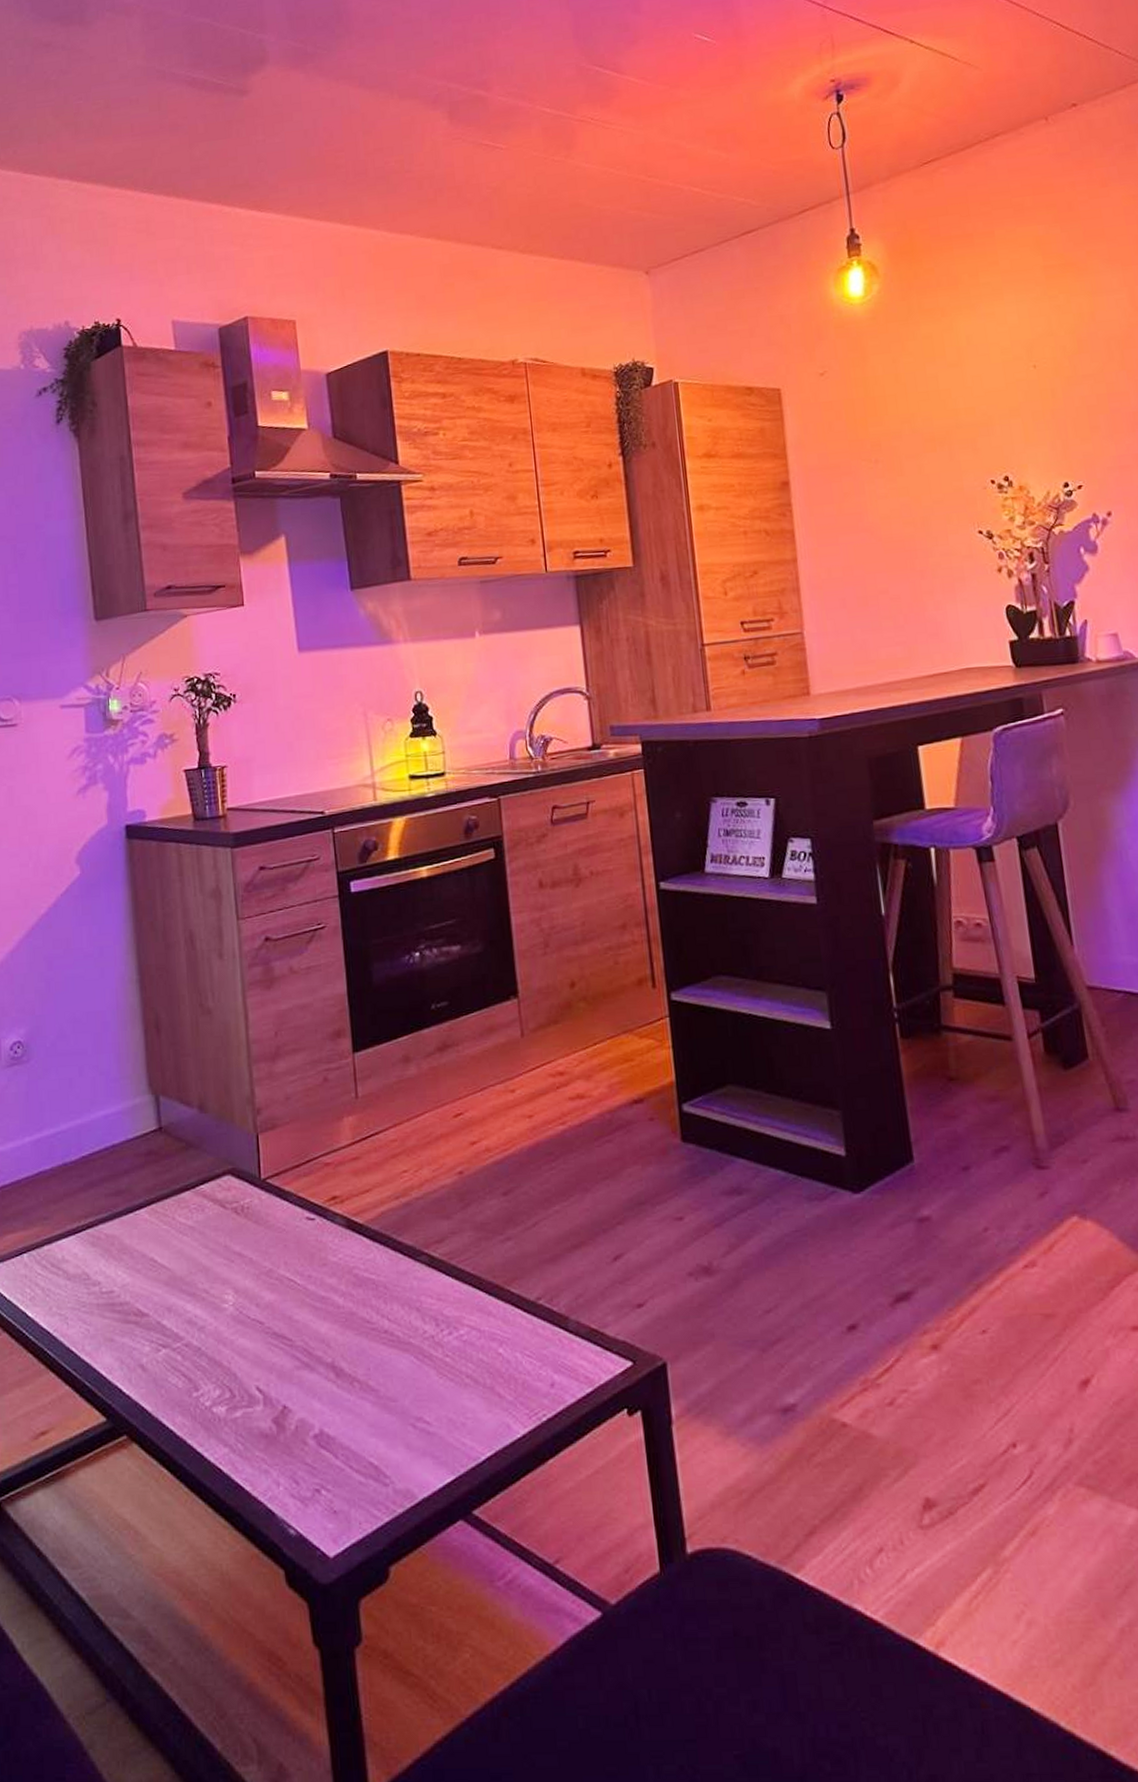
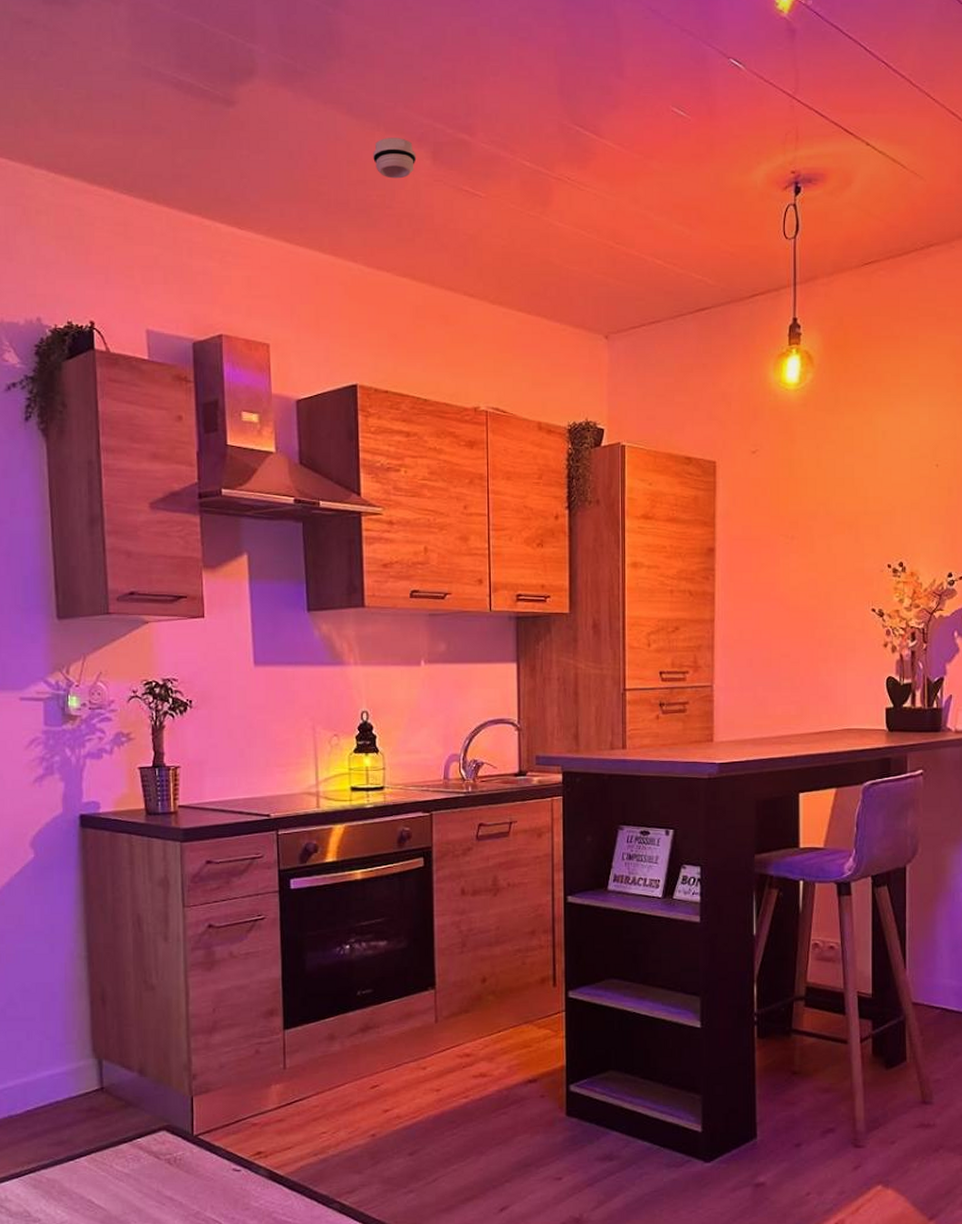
smoke detector: none [388,102,433,143] -> present [373,138,417,179]

